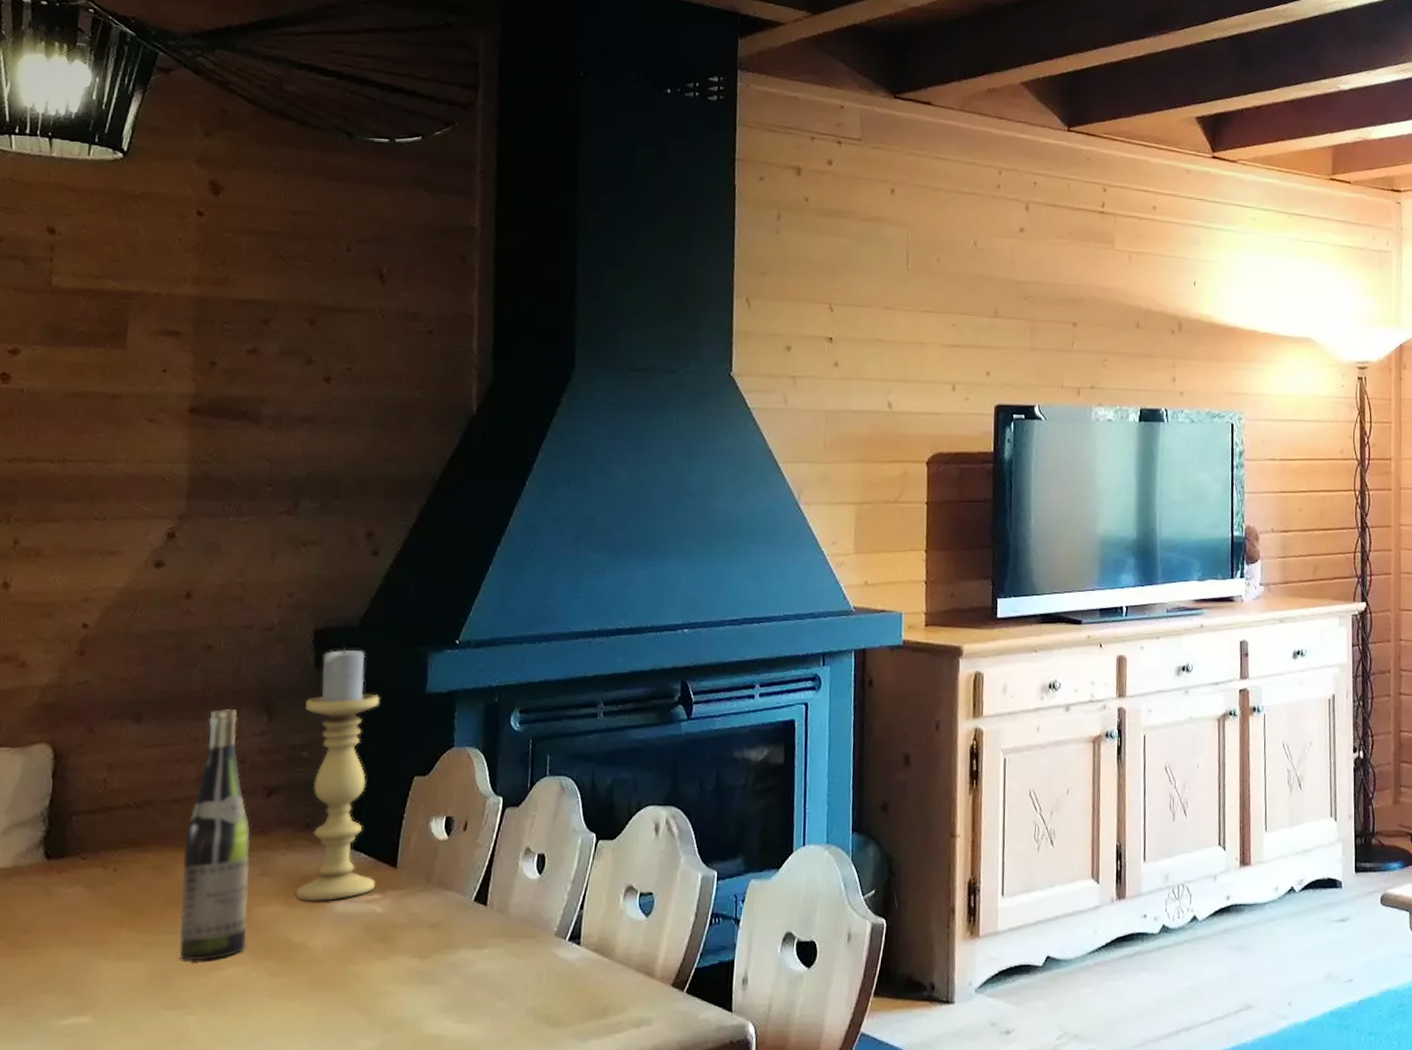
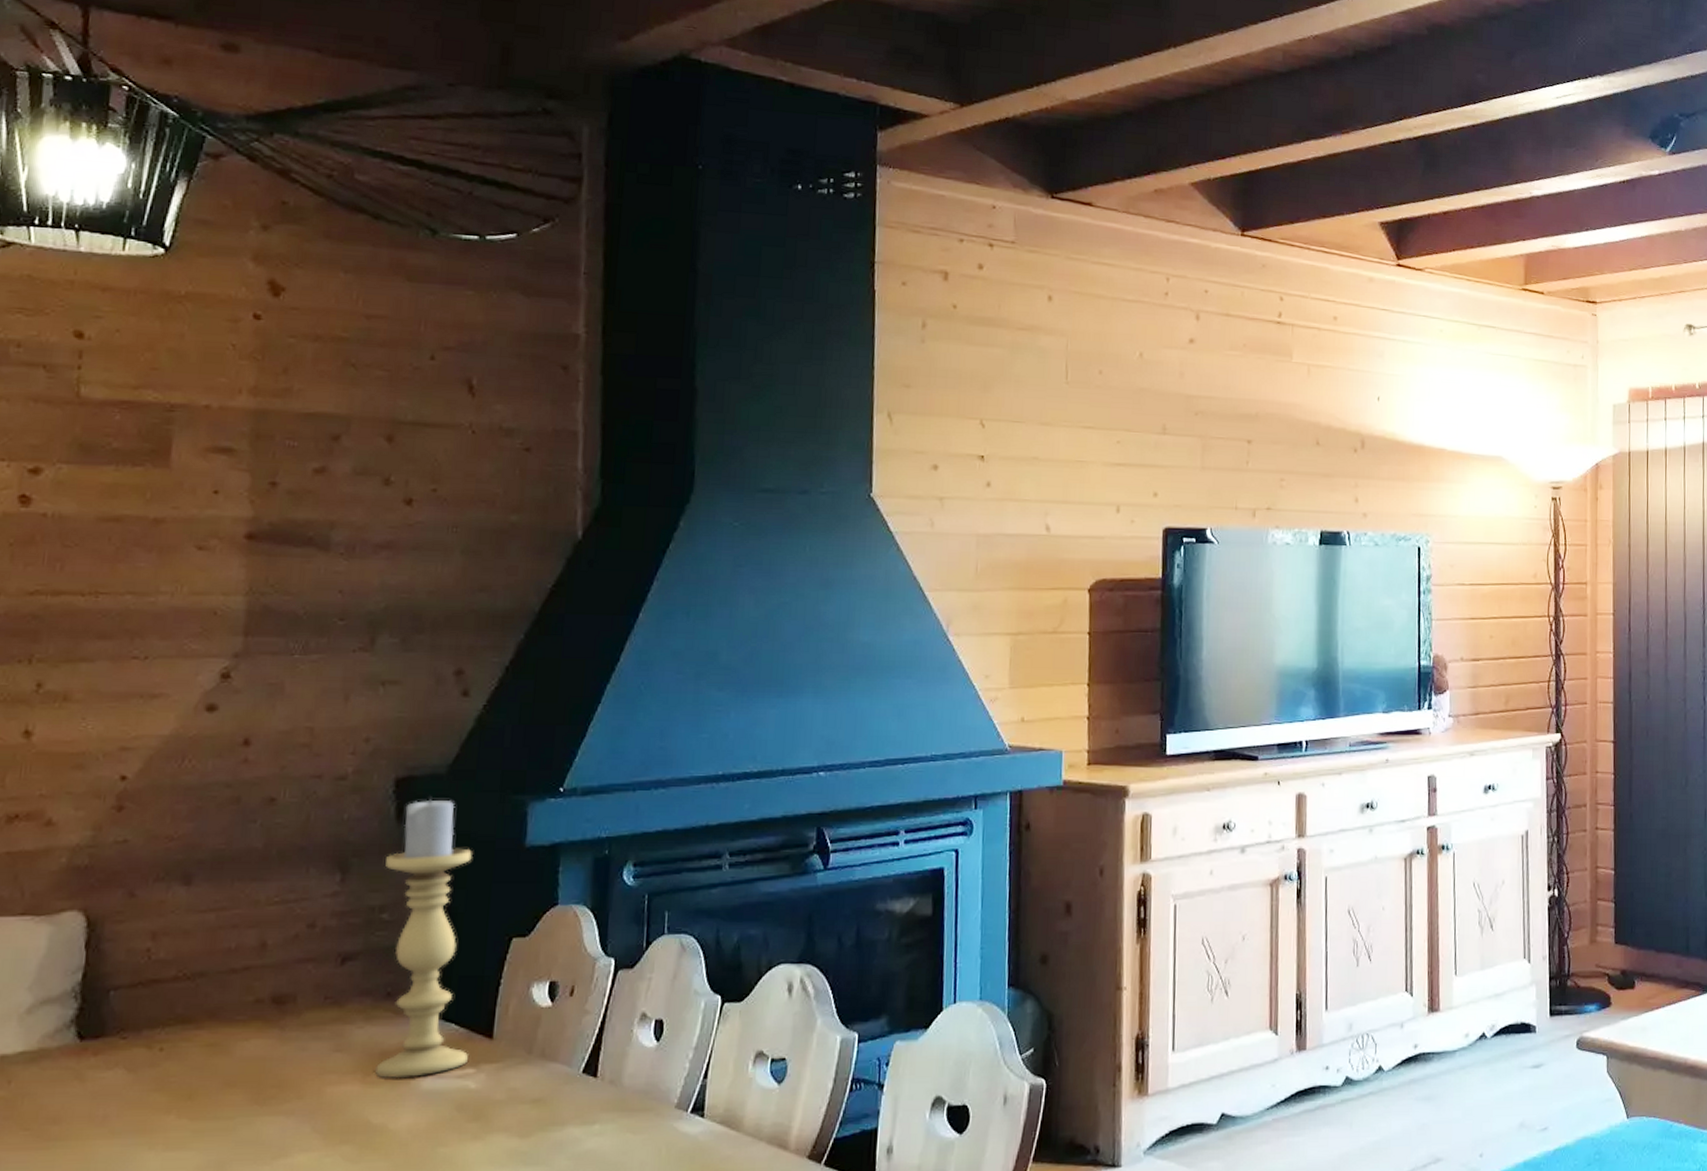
wine bottle: present [179,708,251,961] -> none [238,867,323,1148]

